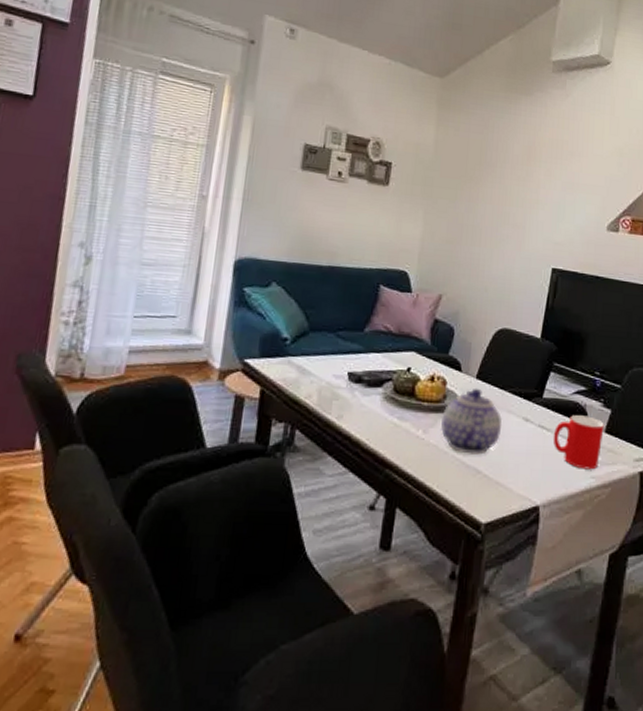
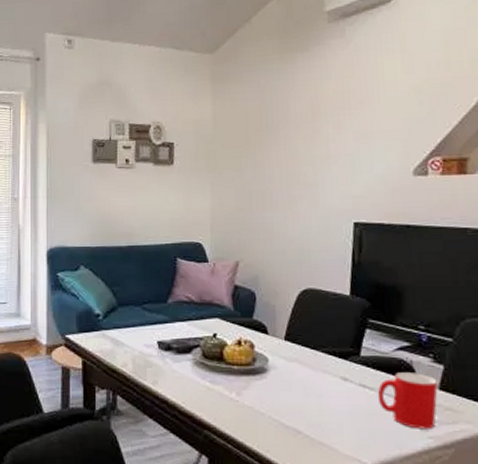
teapot: present [441,388,503,455] -> none [252,349,319,415]

